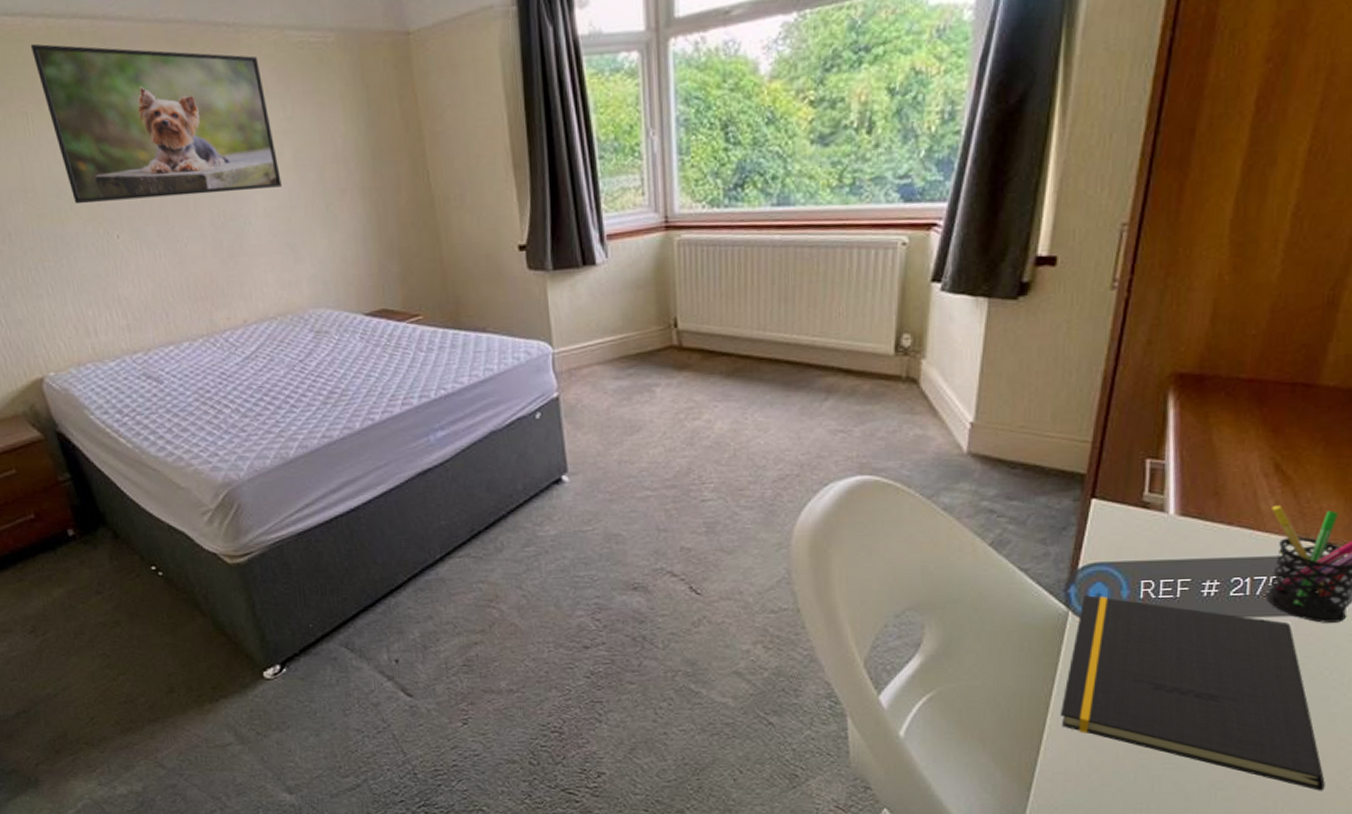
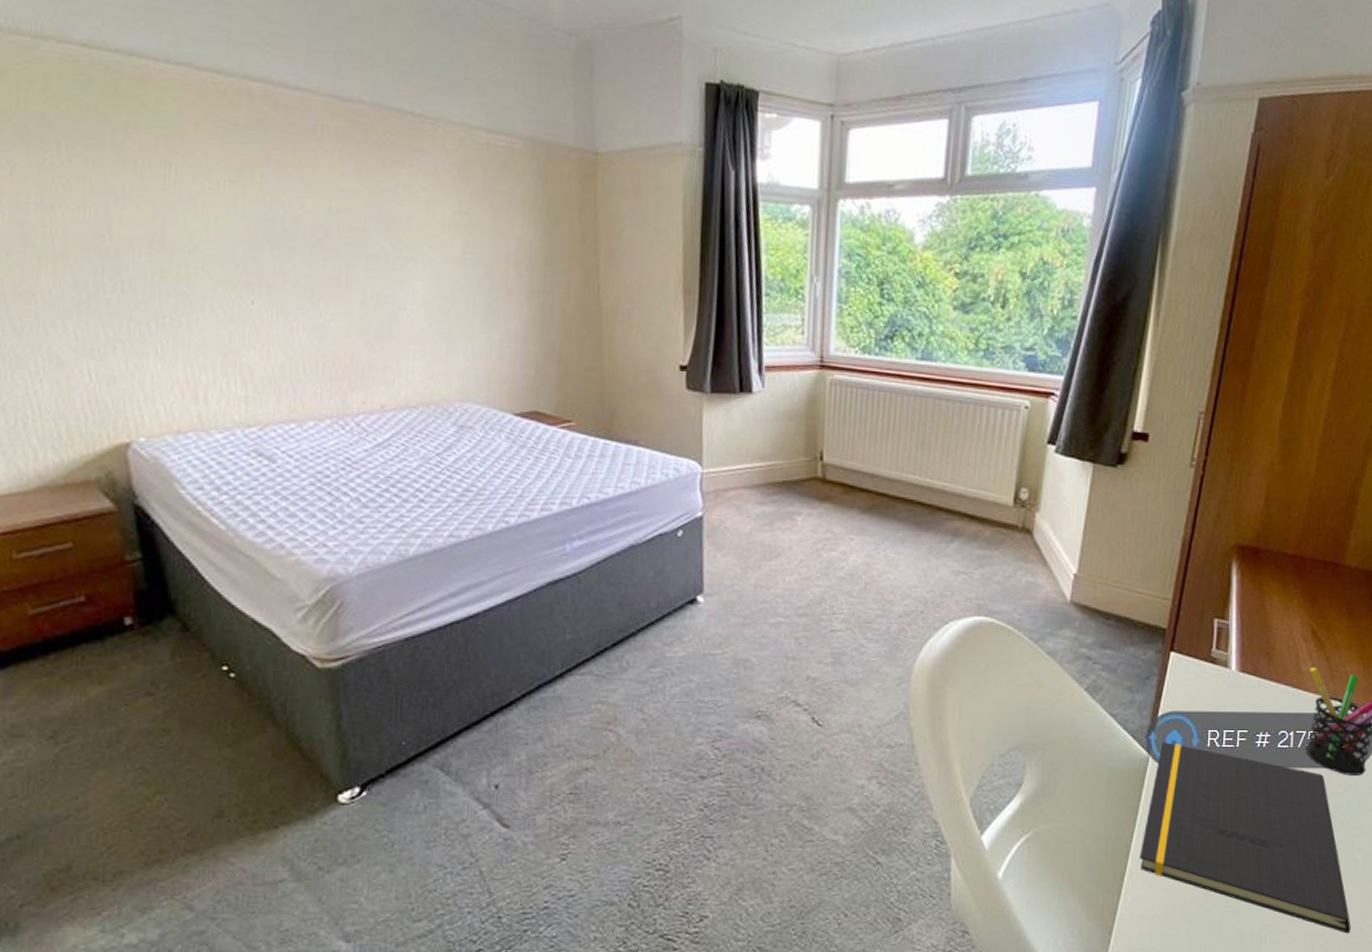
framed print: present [30,43,282,205] -> none [189,95,446,277]

